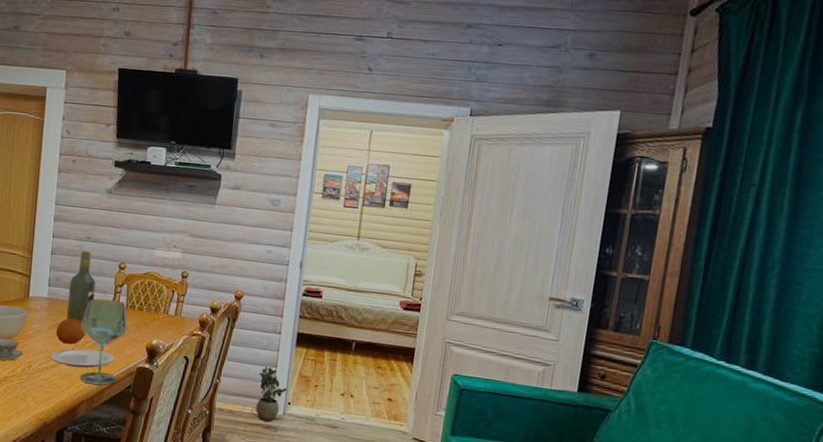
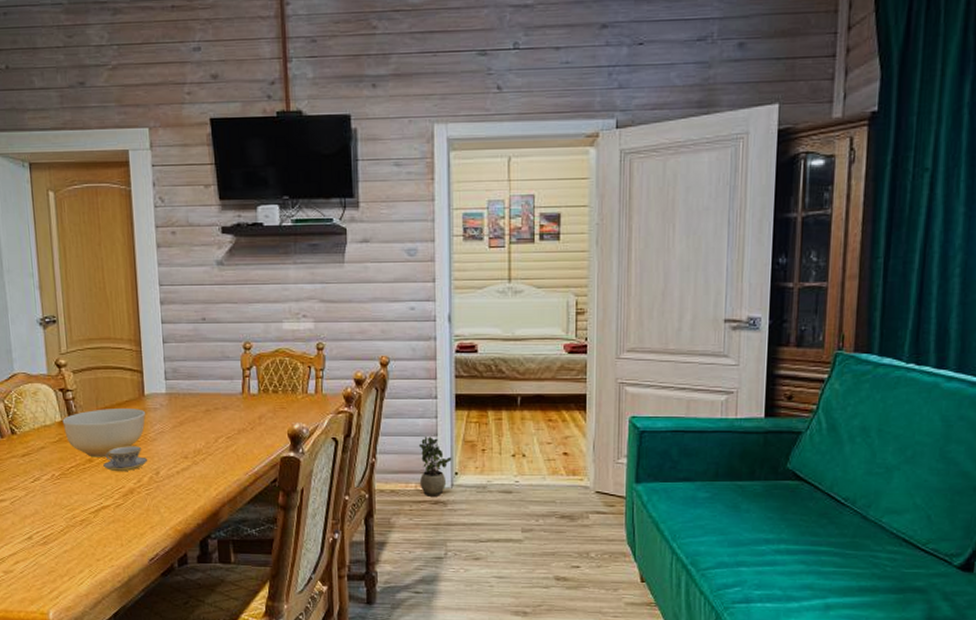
plate: present [49,348,115,368] -> none [178,444,254,466]
fruit: present [56,318,85,345] -> none [181,413,216,442]
wine bottle: present [66,251,96,335] -> none [189,335,220,429]
wine glass: present [80,299,128,385] -> none [209,386,264,484]

